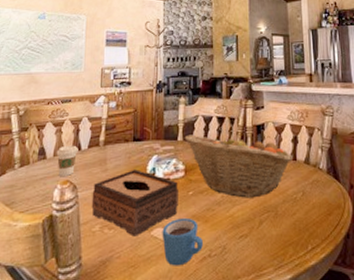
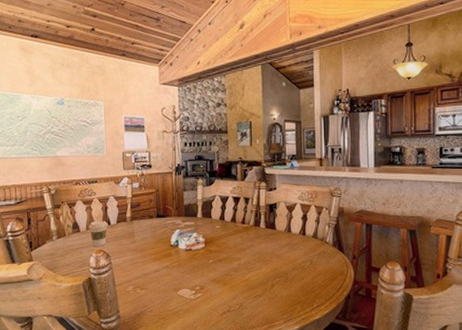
tissue box: present [91,169,178,237] -> none [123,241,200,295]
mug: present [162,217,203,266] -> none [187,281,223,318]
fruit basket: present [184,134,293,198] -> none [203,212,302,266]

